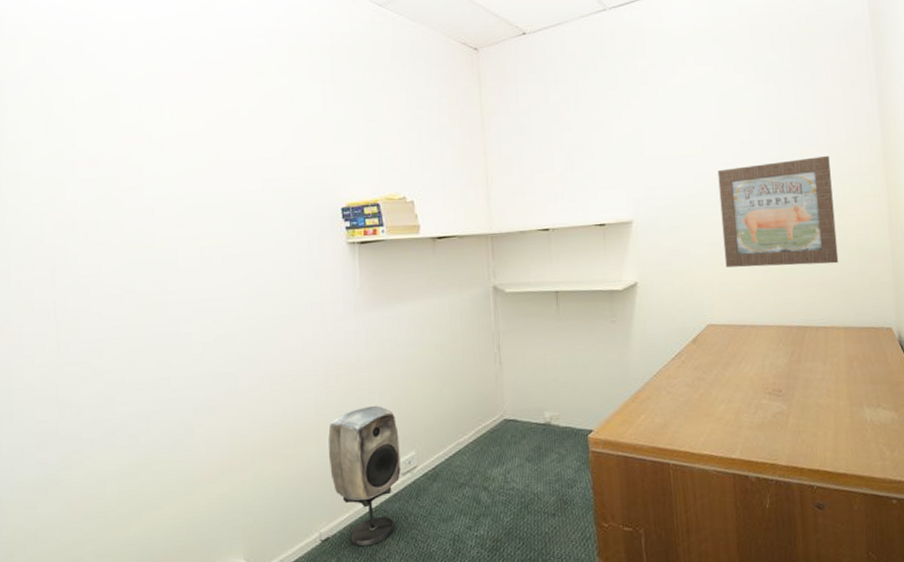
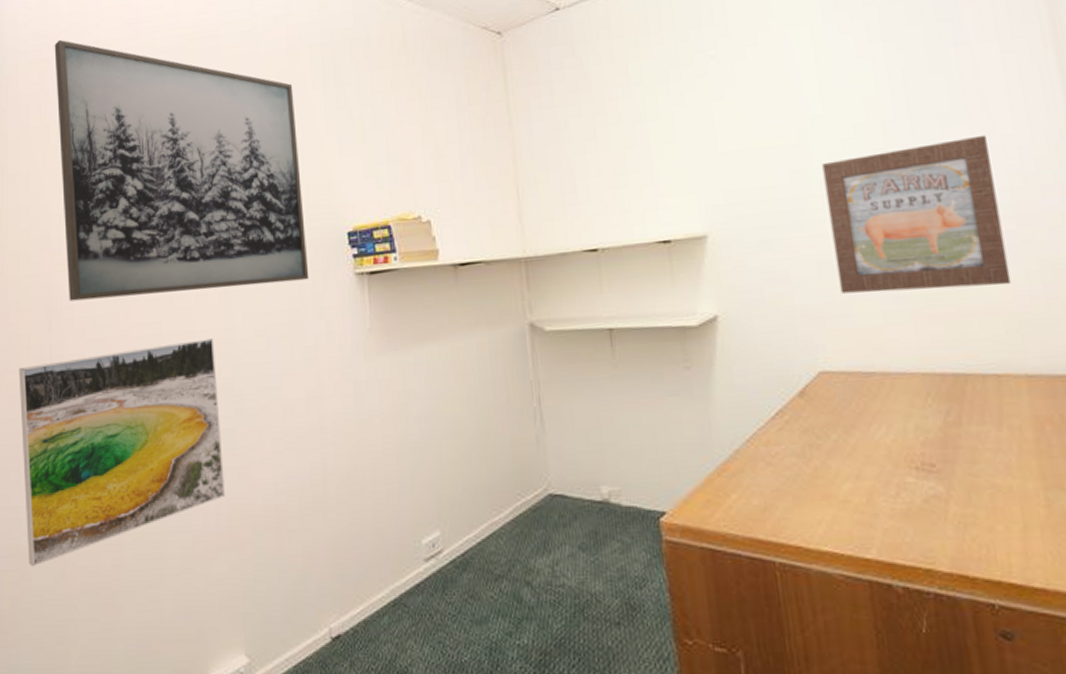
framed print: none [21,295,226,497] -> present [18,338,225,567]
wall art: none [56,18,306,261] -> present [54,39,309,301]
speaker: present [328,405,401,547] -> none [337,471,423,649]

